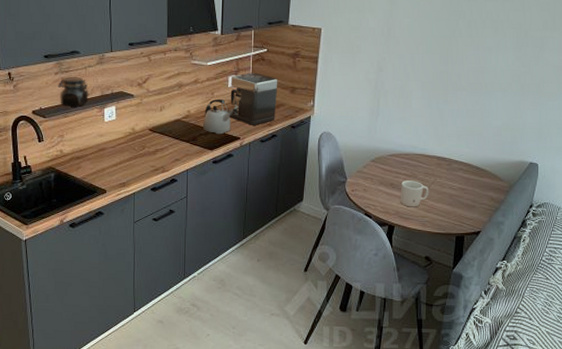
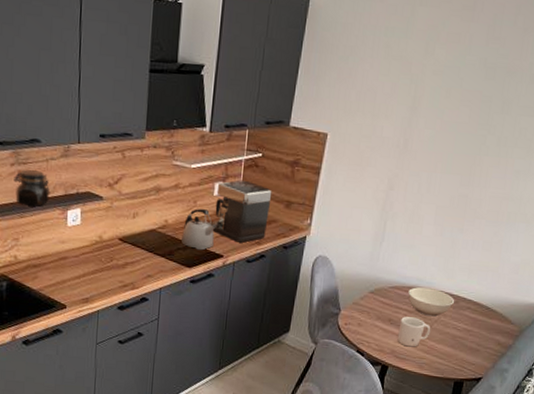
bowl: none [405,154,448,179] -> present [408,287,455,317]

